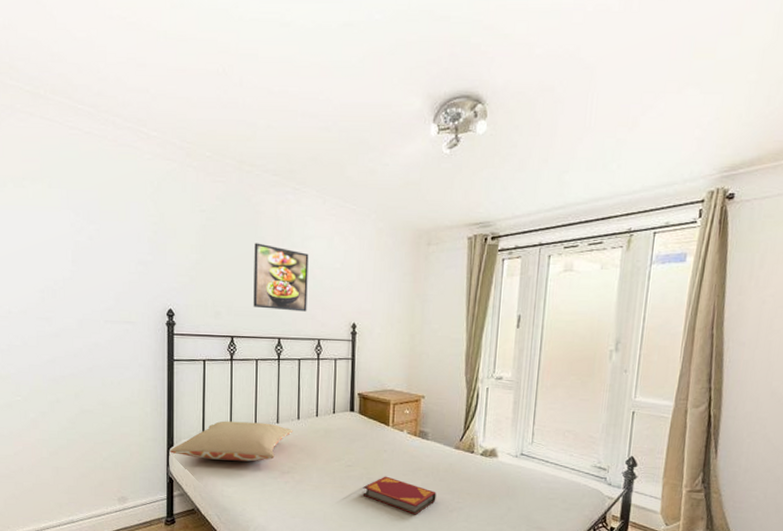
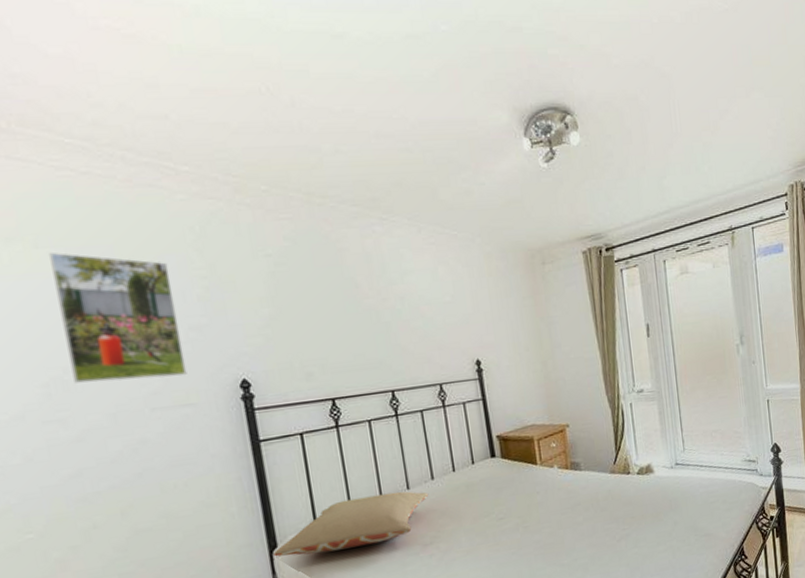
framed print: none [57,193,132,299] -> present [49,253,187,383]
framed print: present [253,243,309,312] -> none [342,285,421,360]
hardback book: present [362,476,436,515] -> none [521,519,601,555]

